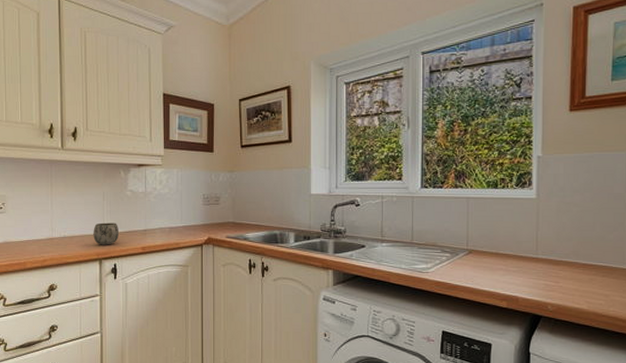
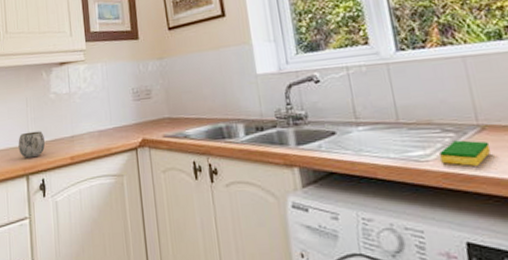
dish sponge: none [437,259,472,278] -> present [439,140,491,166]

